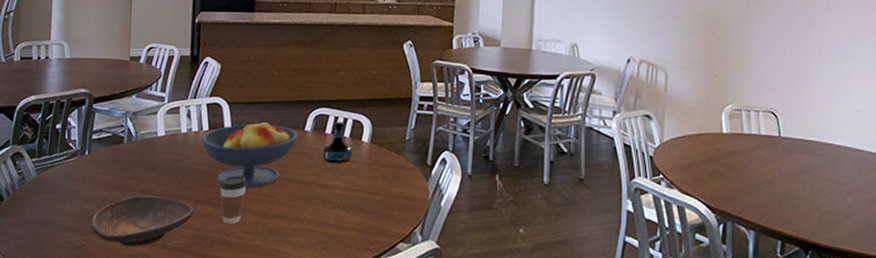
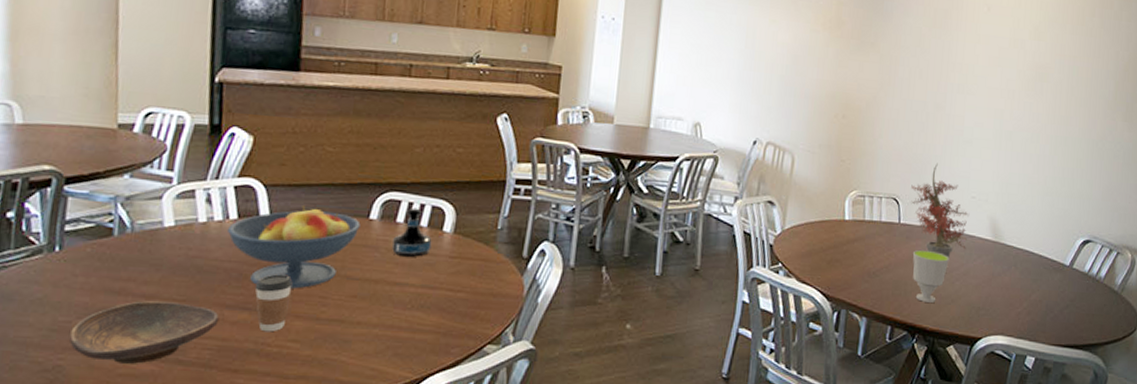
potted plant: none [789,77,855,172] -> present [911,163,970,258]
cup: none [797,163,838,218] -> present [912,249,949,303]

